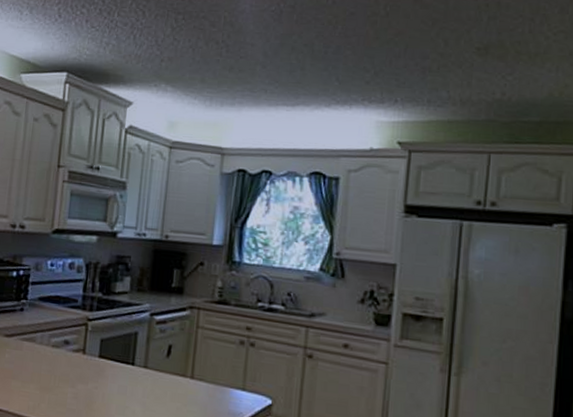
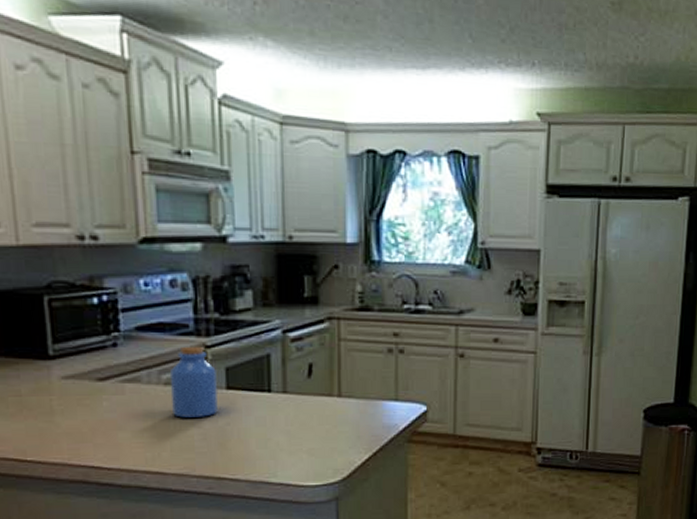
jar: none [54,317,93,379] -> present [169,346,218,418]

